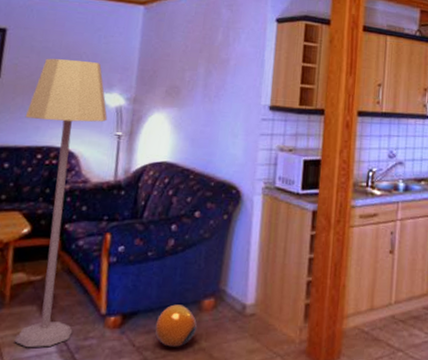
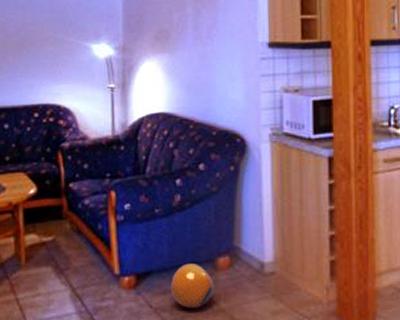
lamp: present [14,58,107,348] -> none [18,11,98,309]

